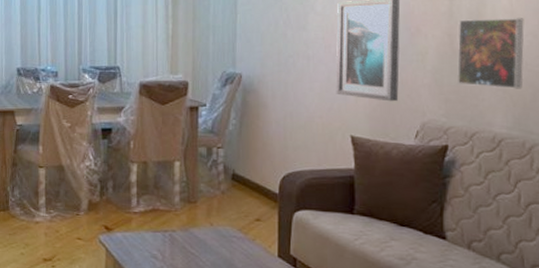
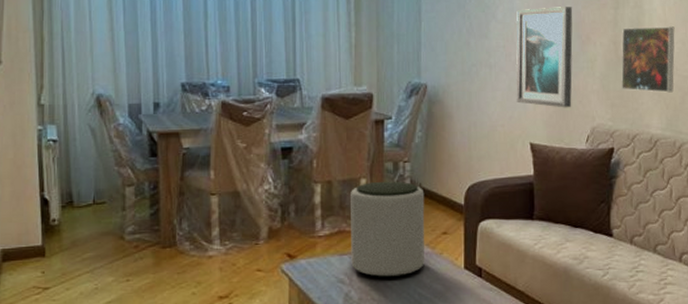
plant pot: none [164,165,238,258] -> present [351,181,425,277]

